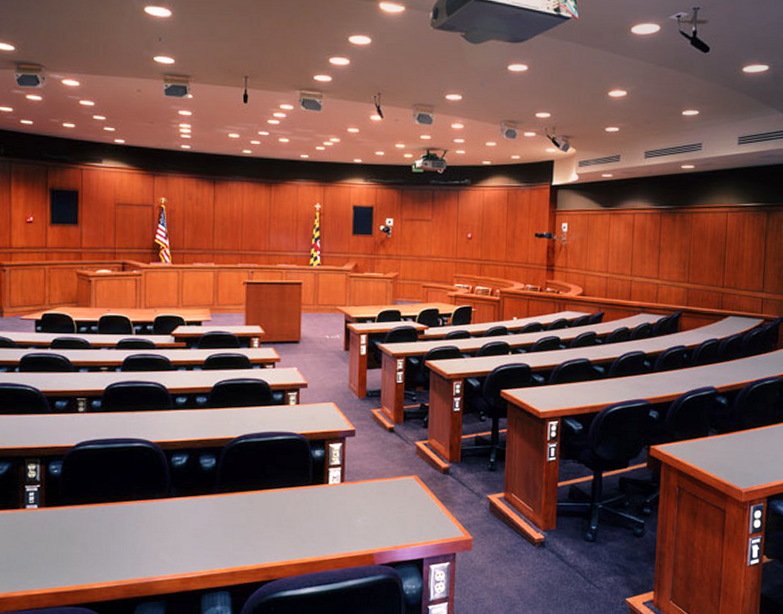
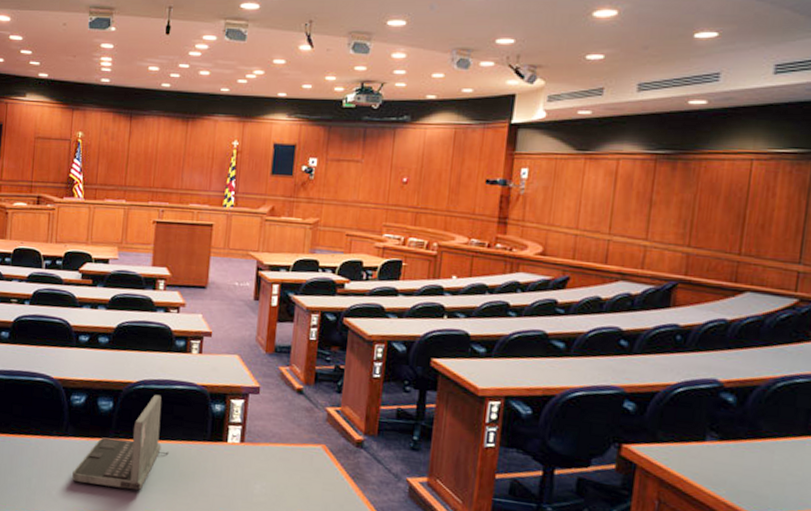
laptop: none [179,447,274,541] -> present [72,394,169,490]

